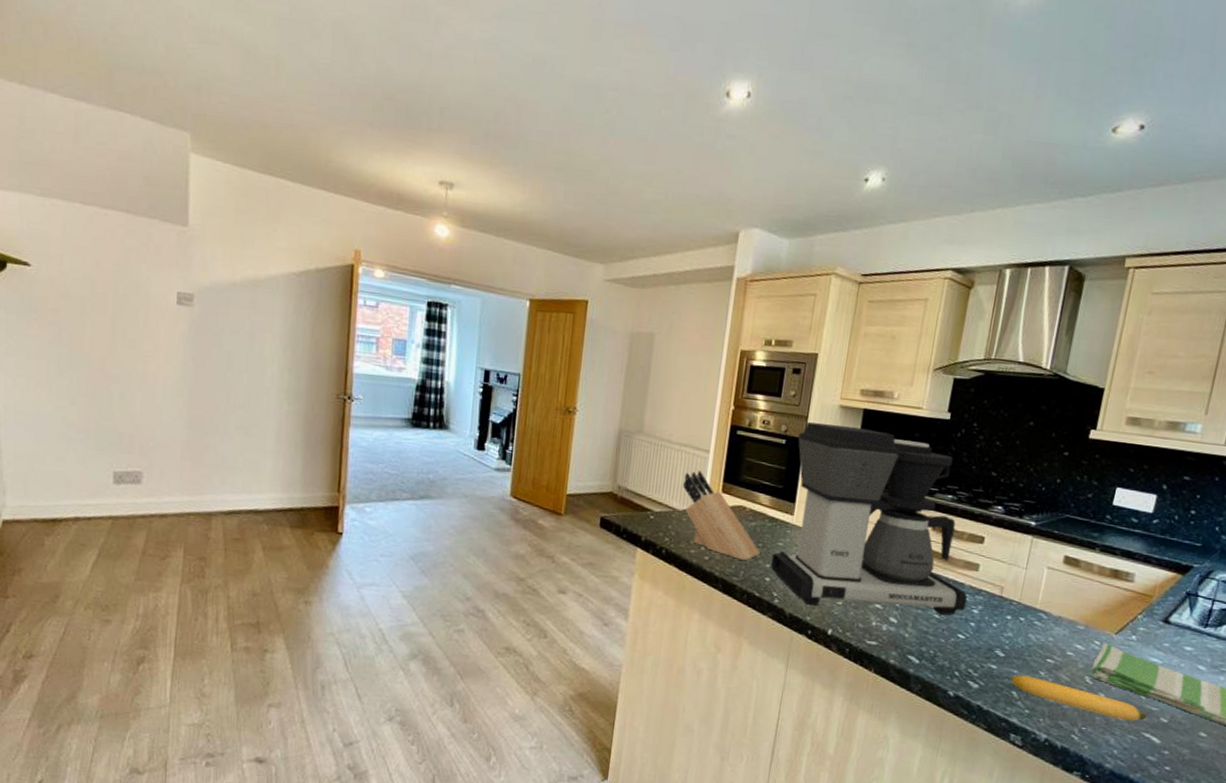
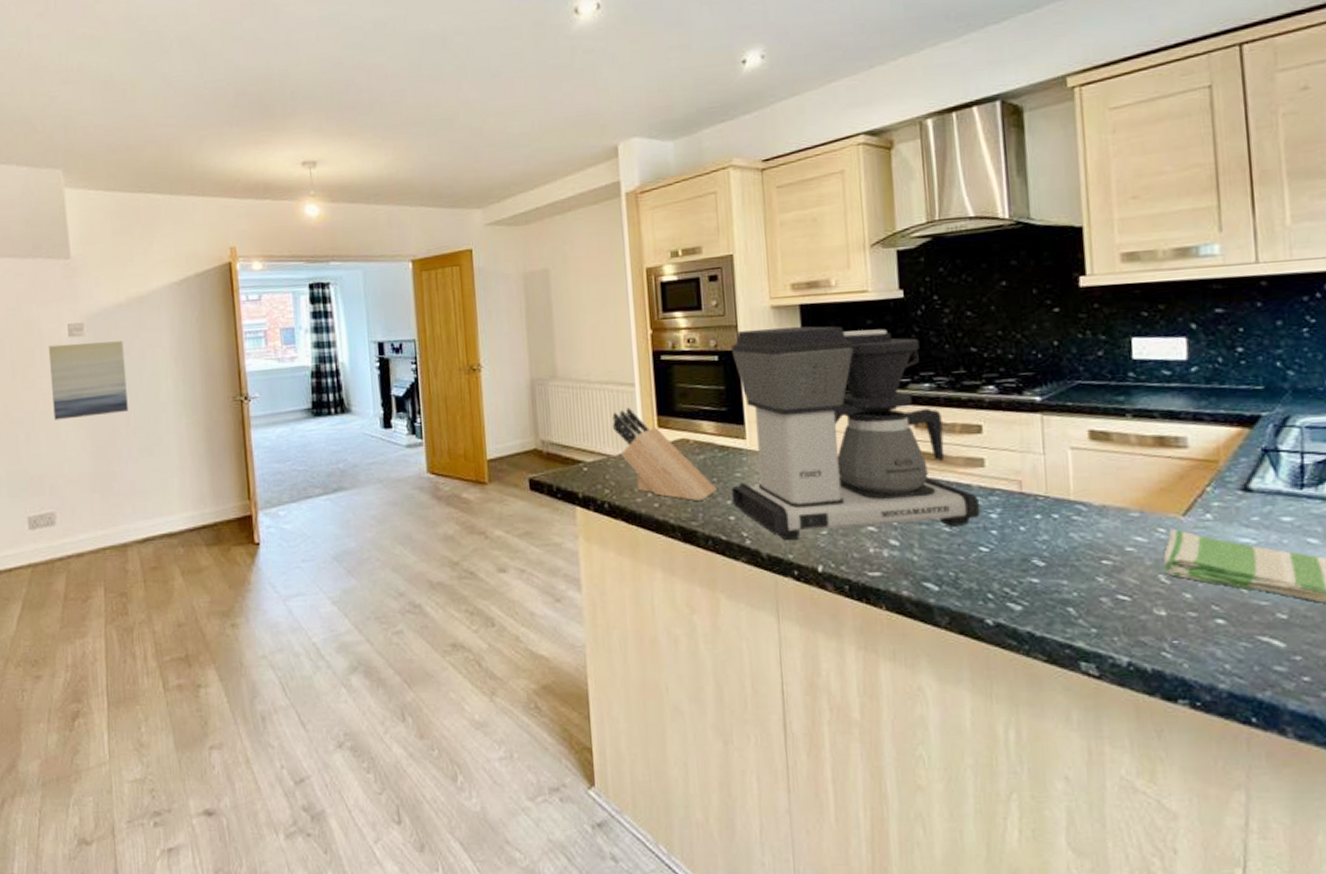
wall art: none [152,309,233,389] -> present [48,341,128,420]
banana: present [1010,675,1147,721] -> none [1061,585,1257,624]

